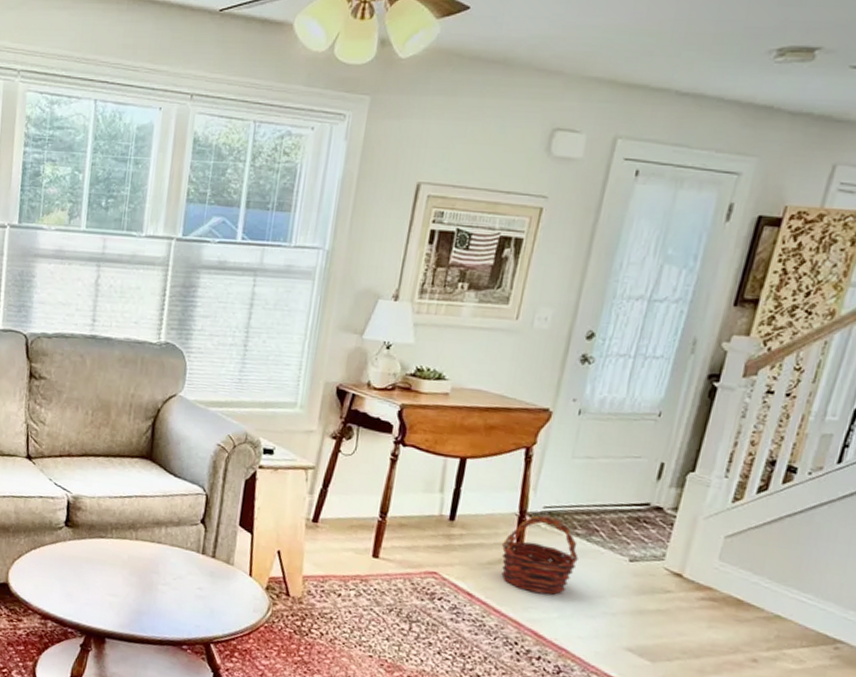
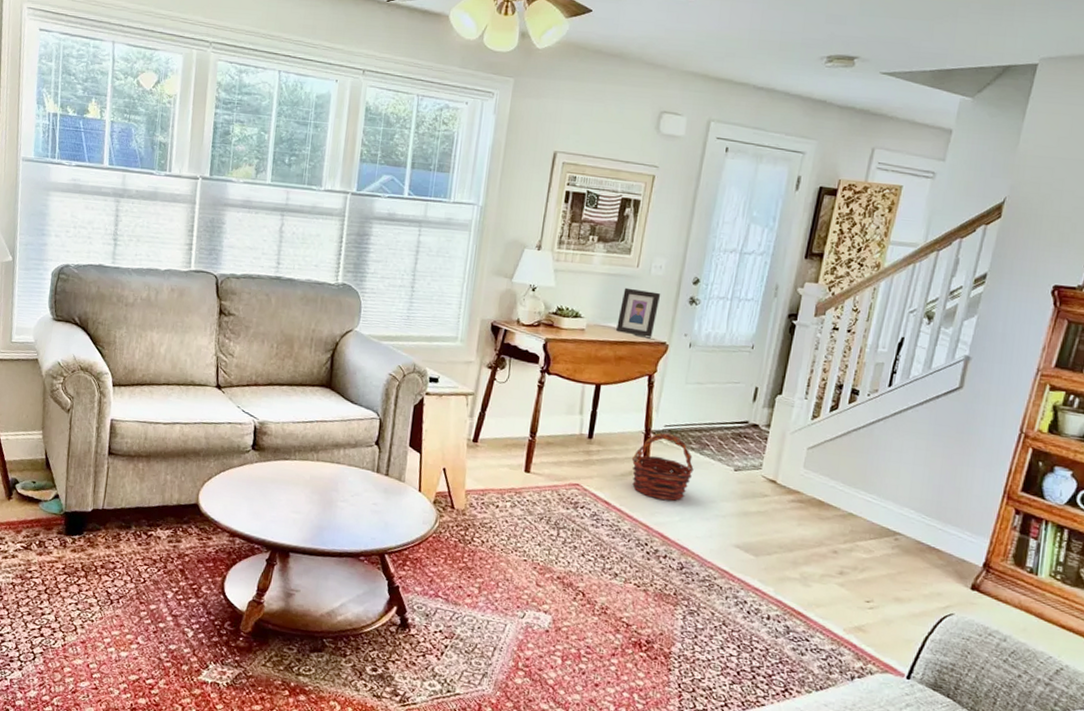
picture frame: none [488,344,545,403] -> present [616,287,661,337]

